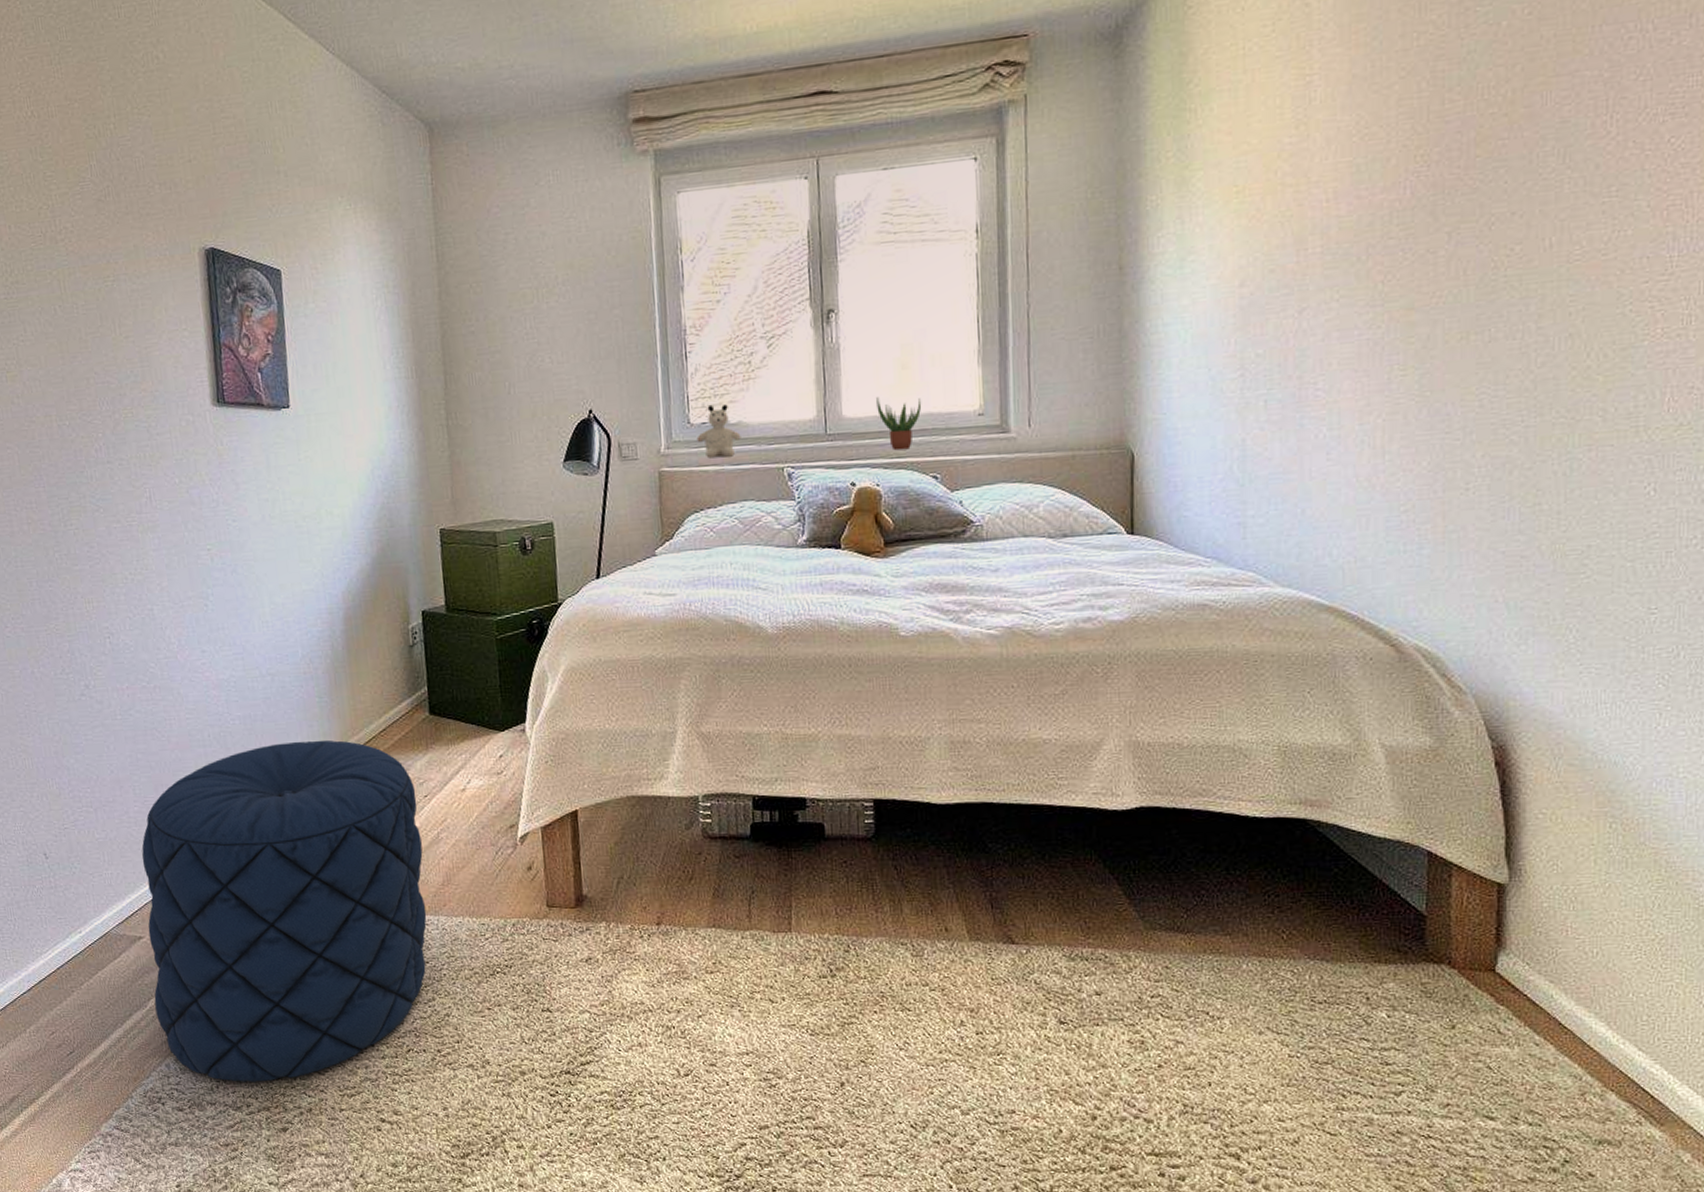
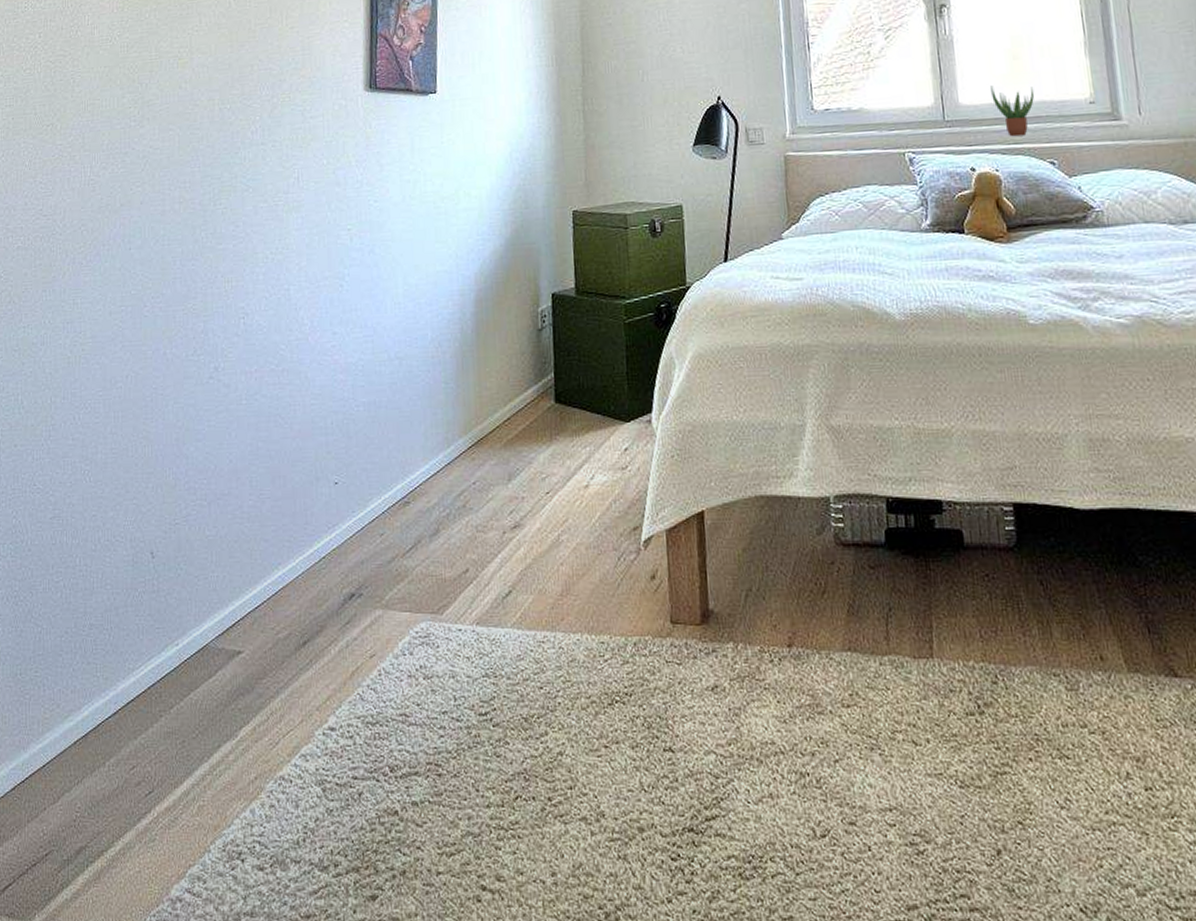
pouf: present [141,739,427,1082] -> none [246,429,543,835]
stuffed animal: present [696,404,741,459] -> none [820,92,863,144]

